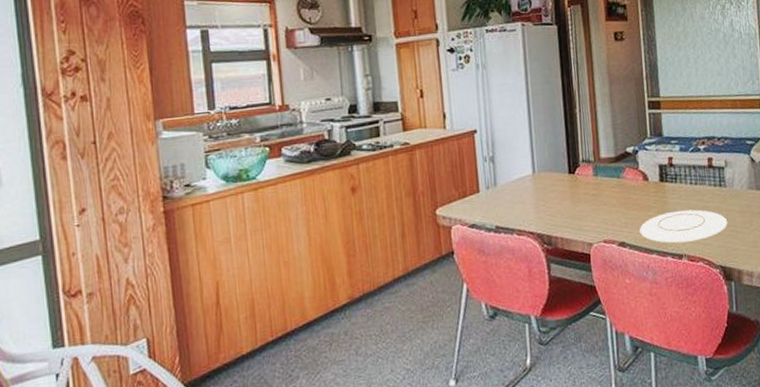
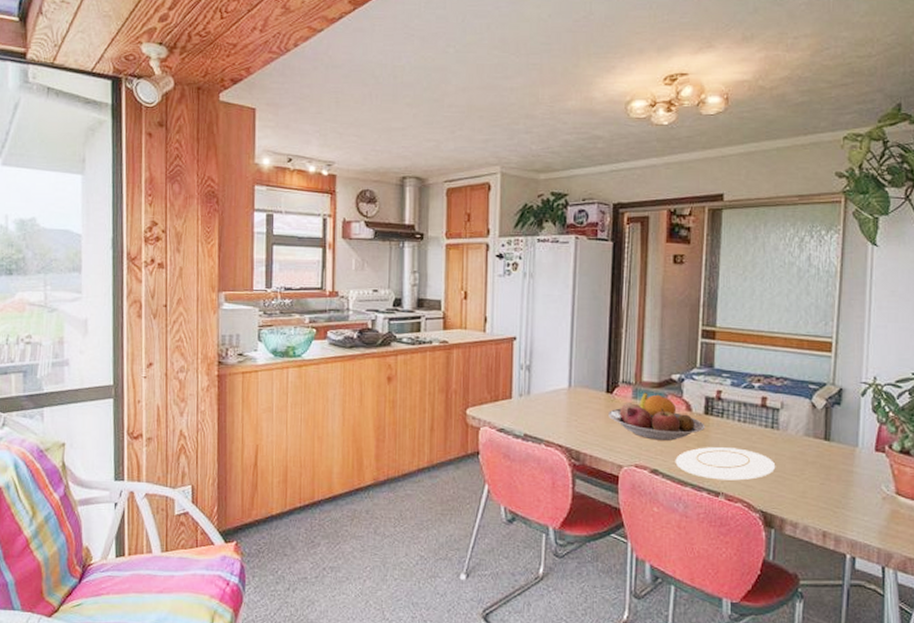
fruit bowl: none [573,168,663,214] -> present [609,393,706,441]

